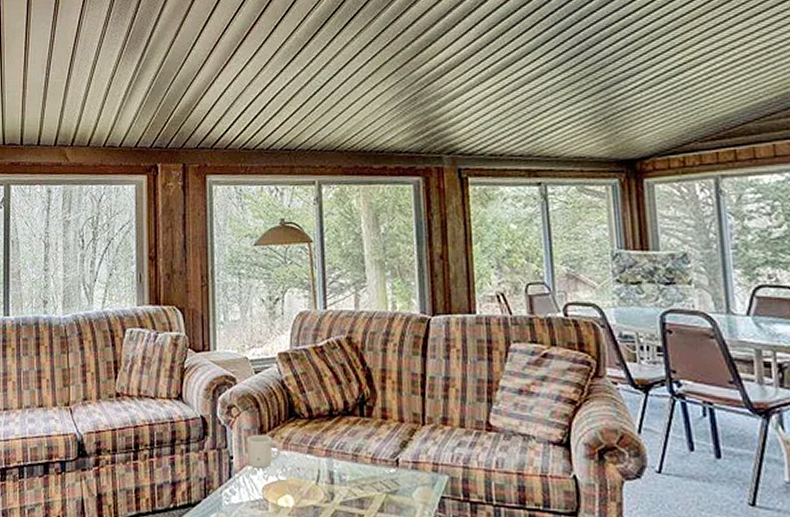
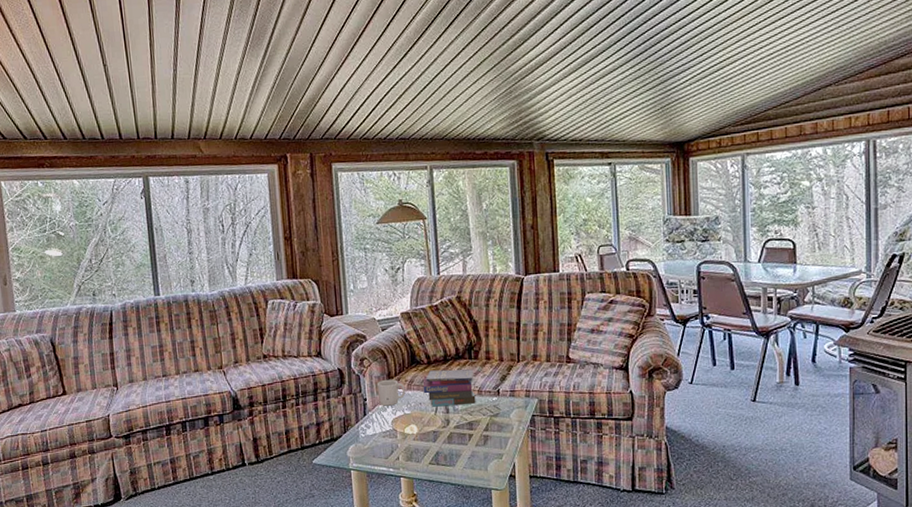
books: none [302,427,369,475] -> present [422,369,476,407]

